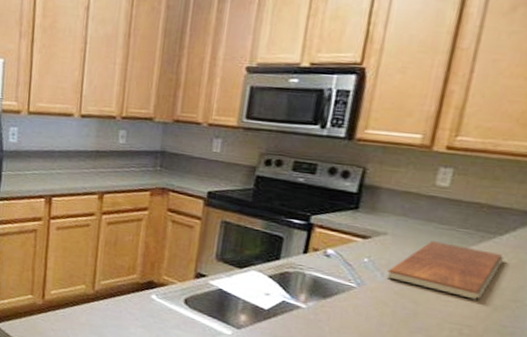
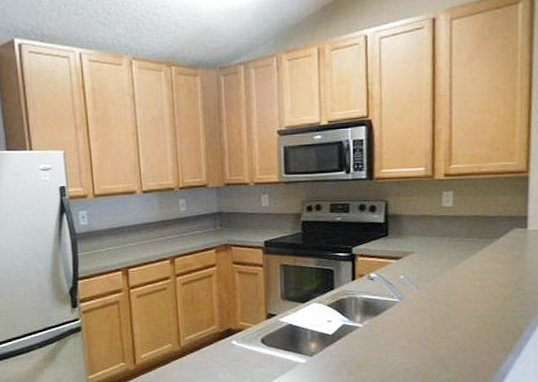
chopping board: present [386,241,505,300] -> none [420,252,504,294]

